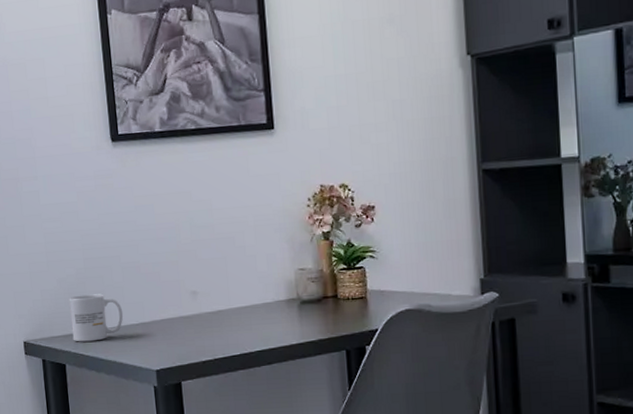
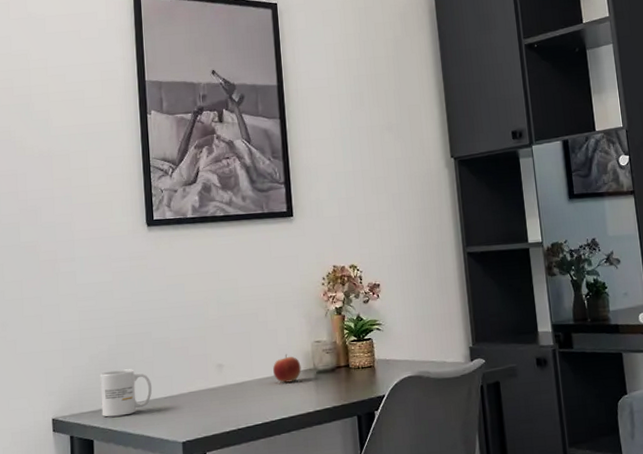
apple: none [252,282,283,313] -> present [273,354,301,383]

